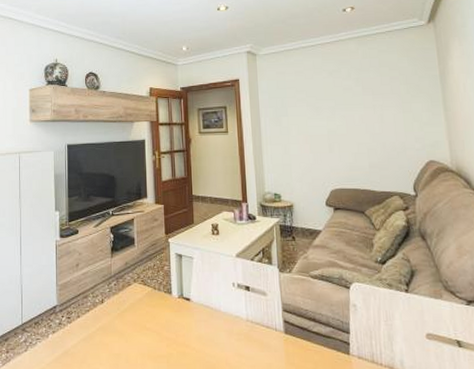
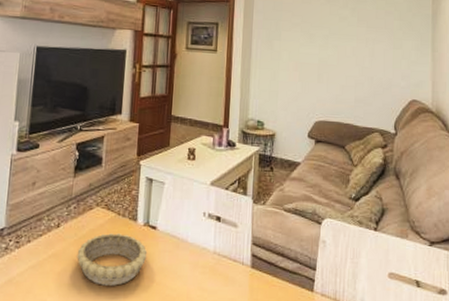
decorative bowl: none [121,306,185,354] -> present [77,233,148,286]

